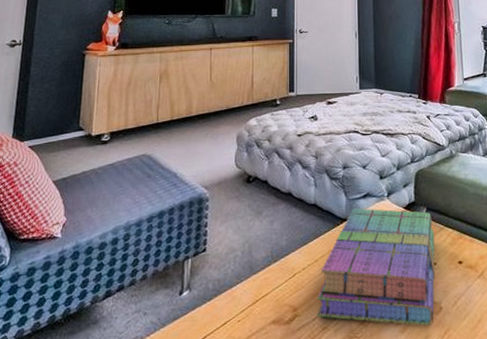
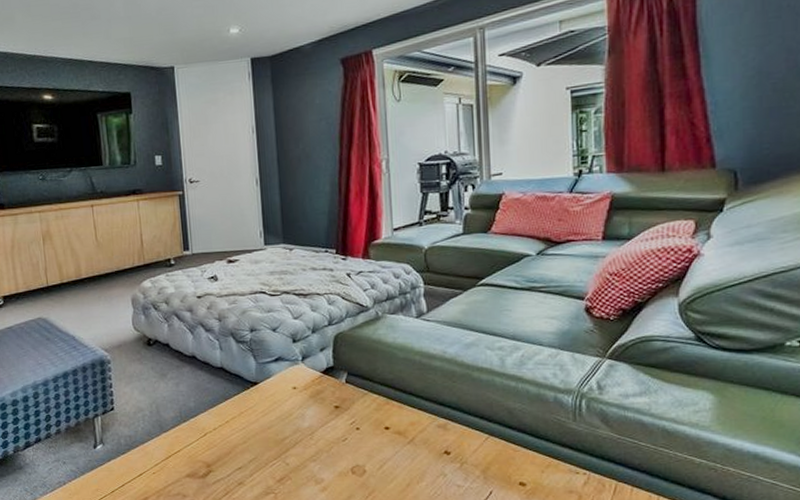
books: present [317,208,435,327] -> none [231,372,358,488]

